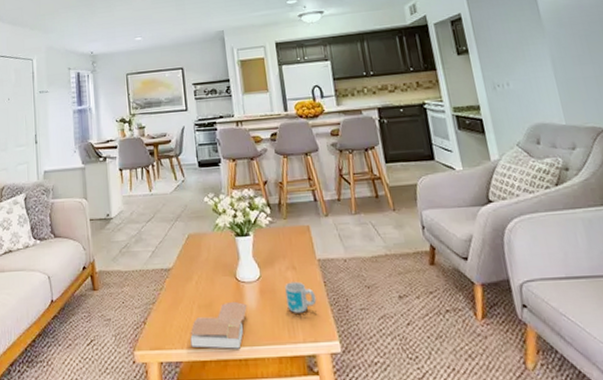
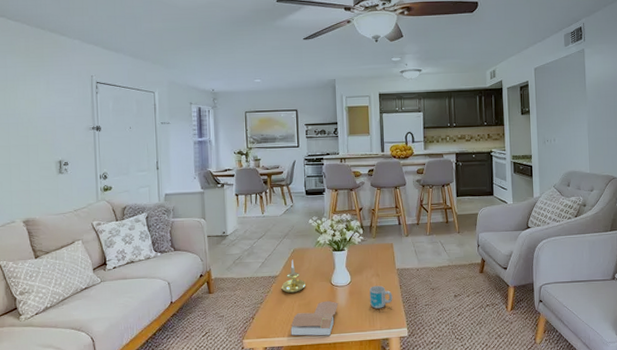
candle holder: none [176,247,205,292] -> present [281,259,305,294]

